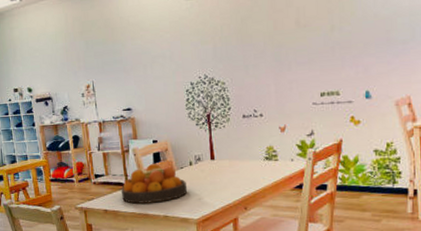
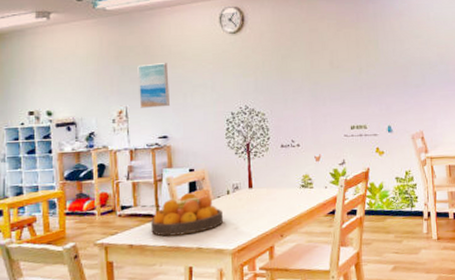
wall art: none [100,35,131,82] -> present [137,63,170,108]

